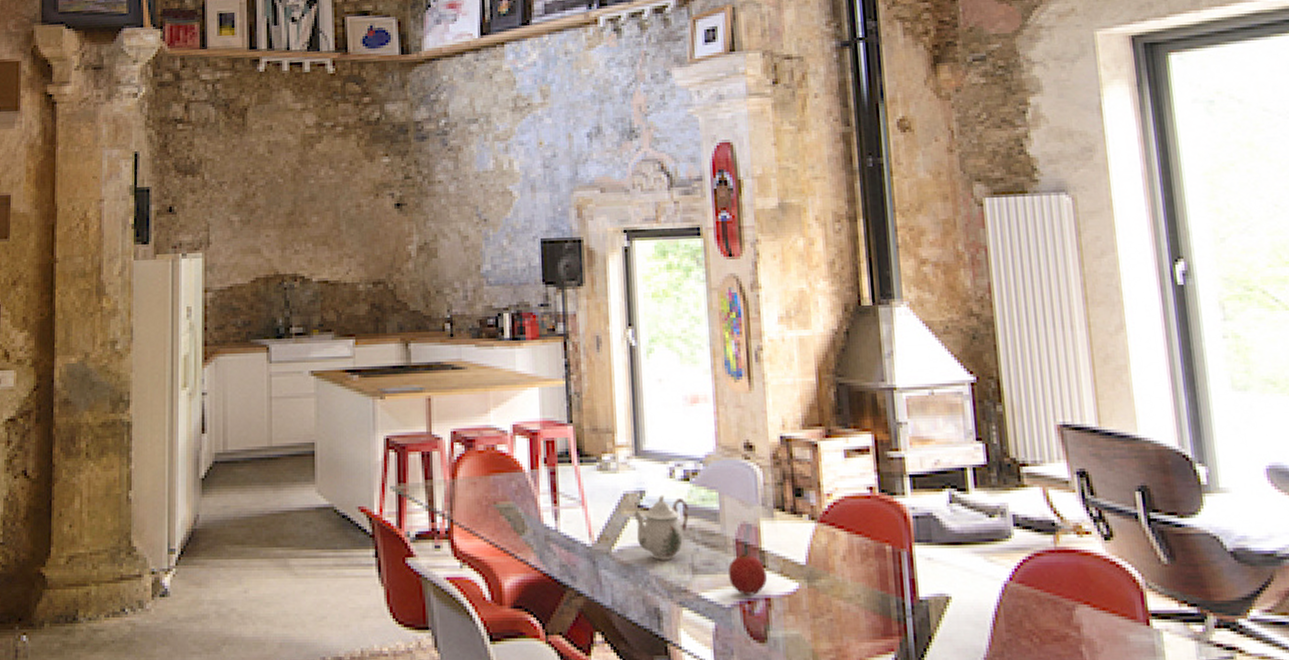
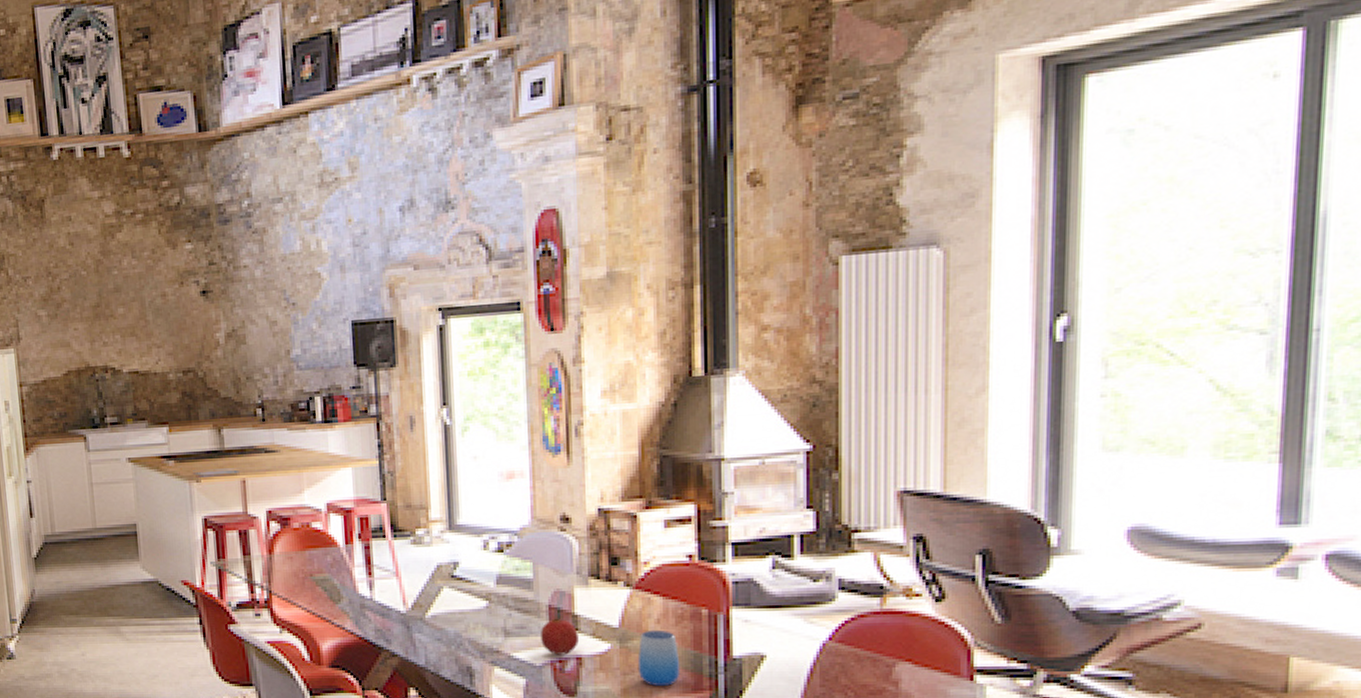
teapot: present [632,495,689,560] -> none [446,565,502,625]
cup: none [826,567,869,631] -> present [637,629,681,686]

